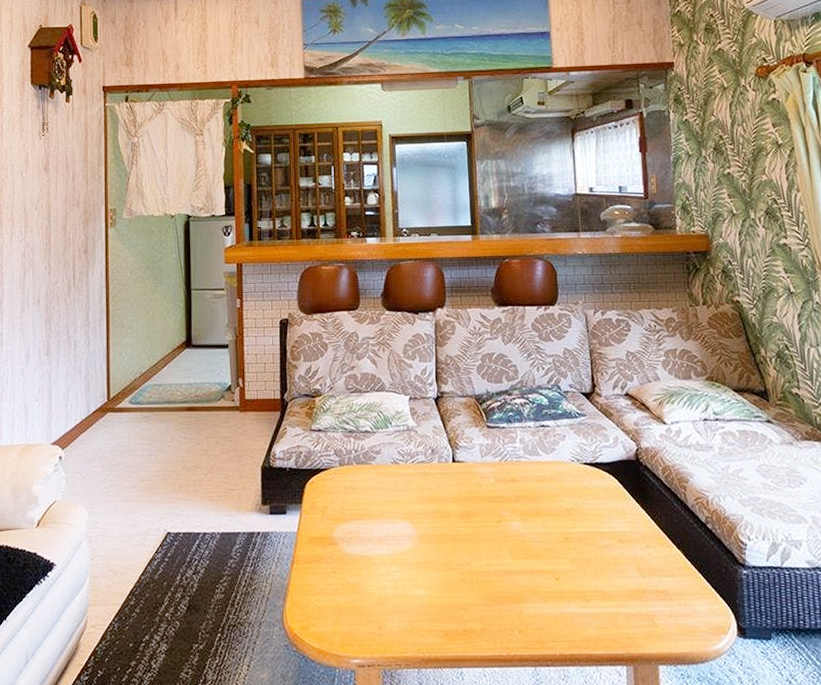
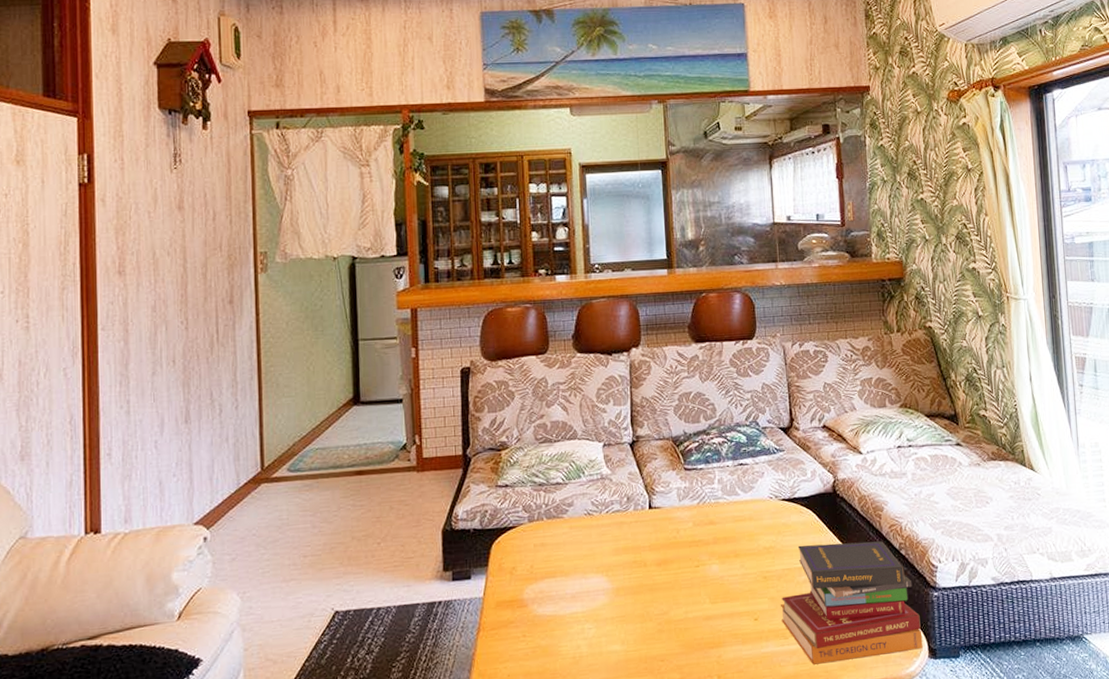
books: none [582,510,731,630] -> present [781,541,923,665]

